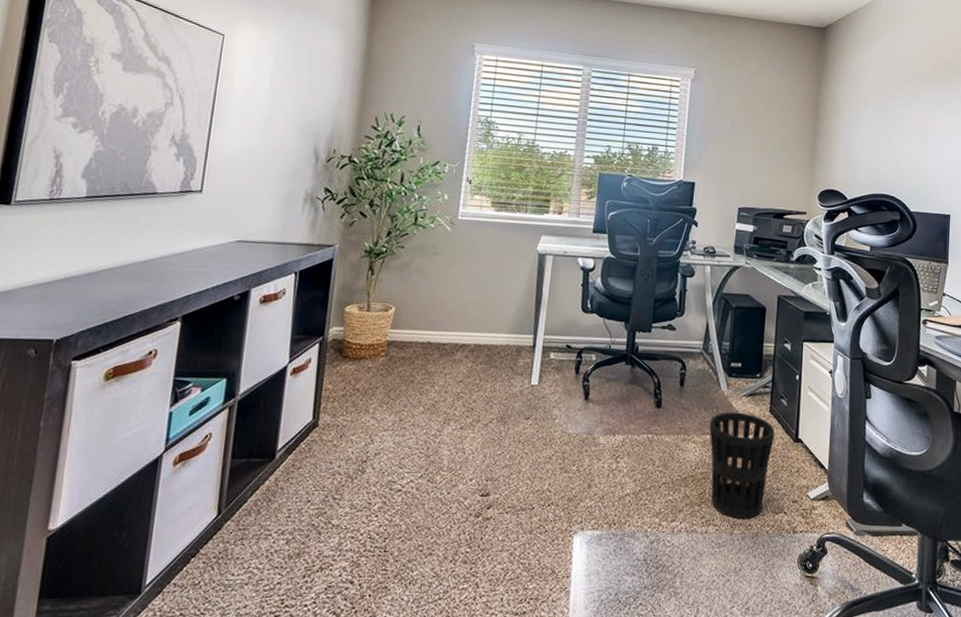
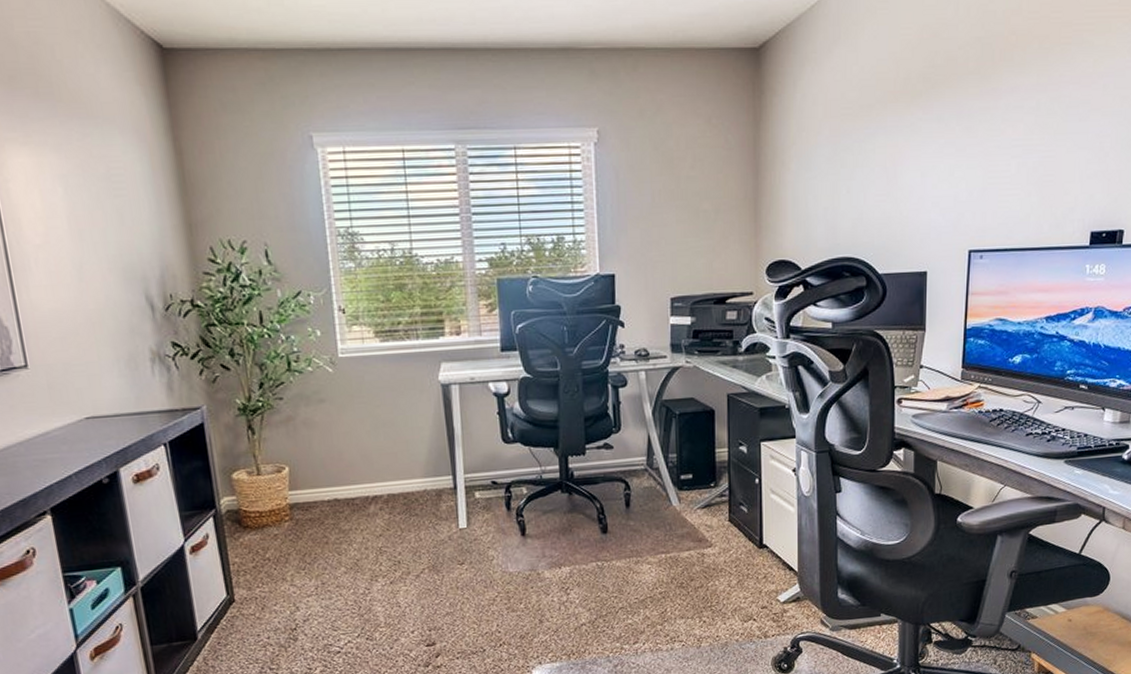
wastebasket: present [709,412,775,519] -> none [664,526,736,632]

